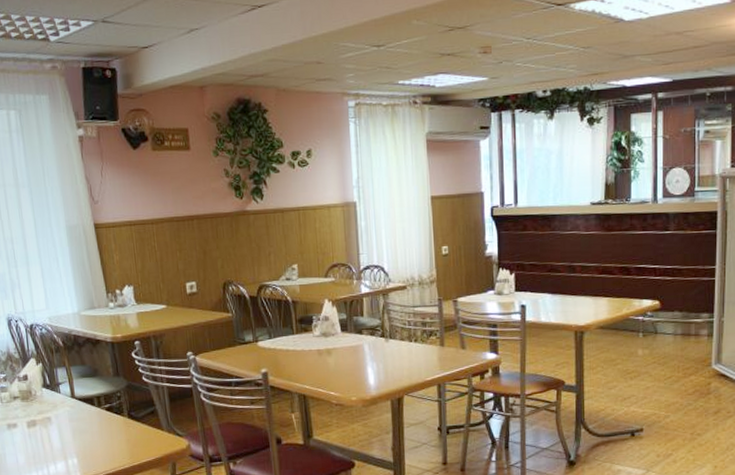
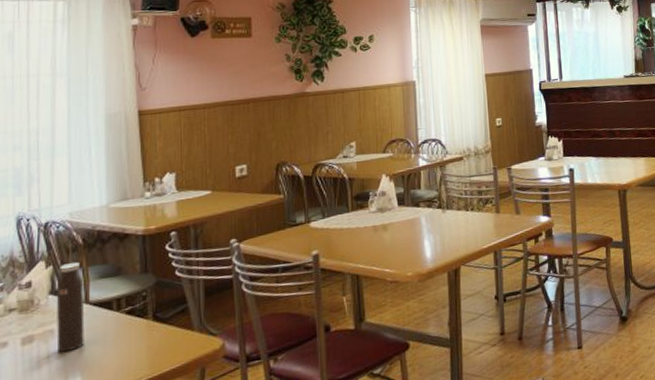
water bottle: none [47,362,76,437] -> present [56,262,85,353]

